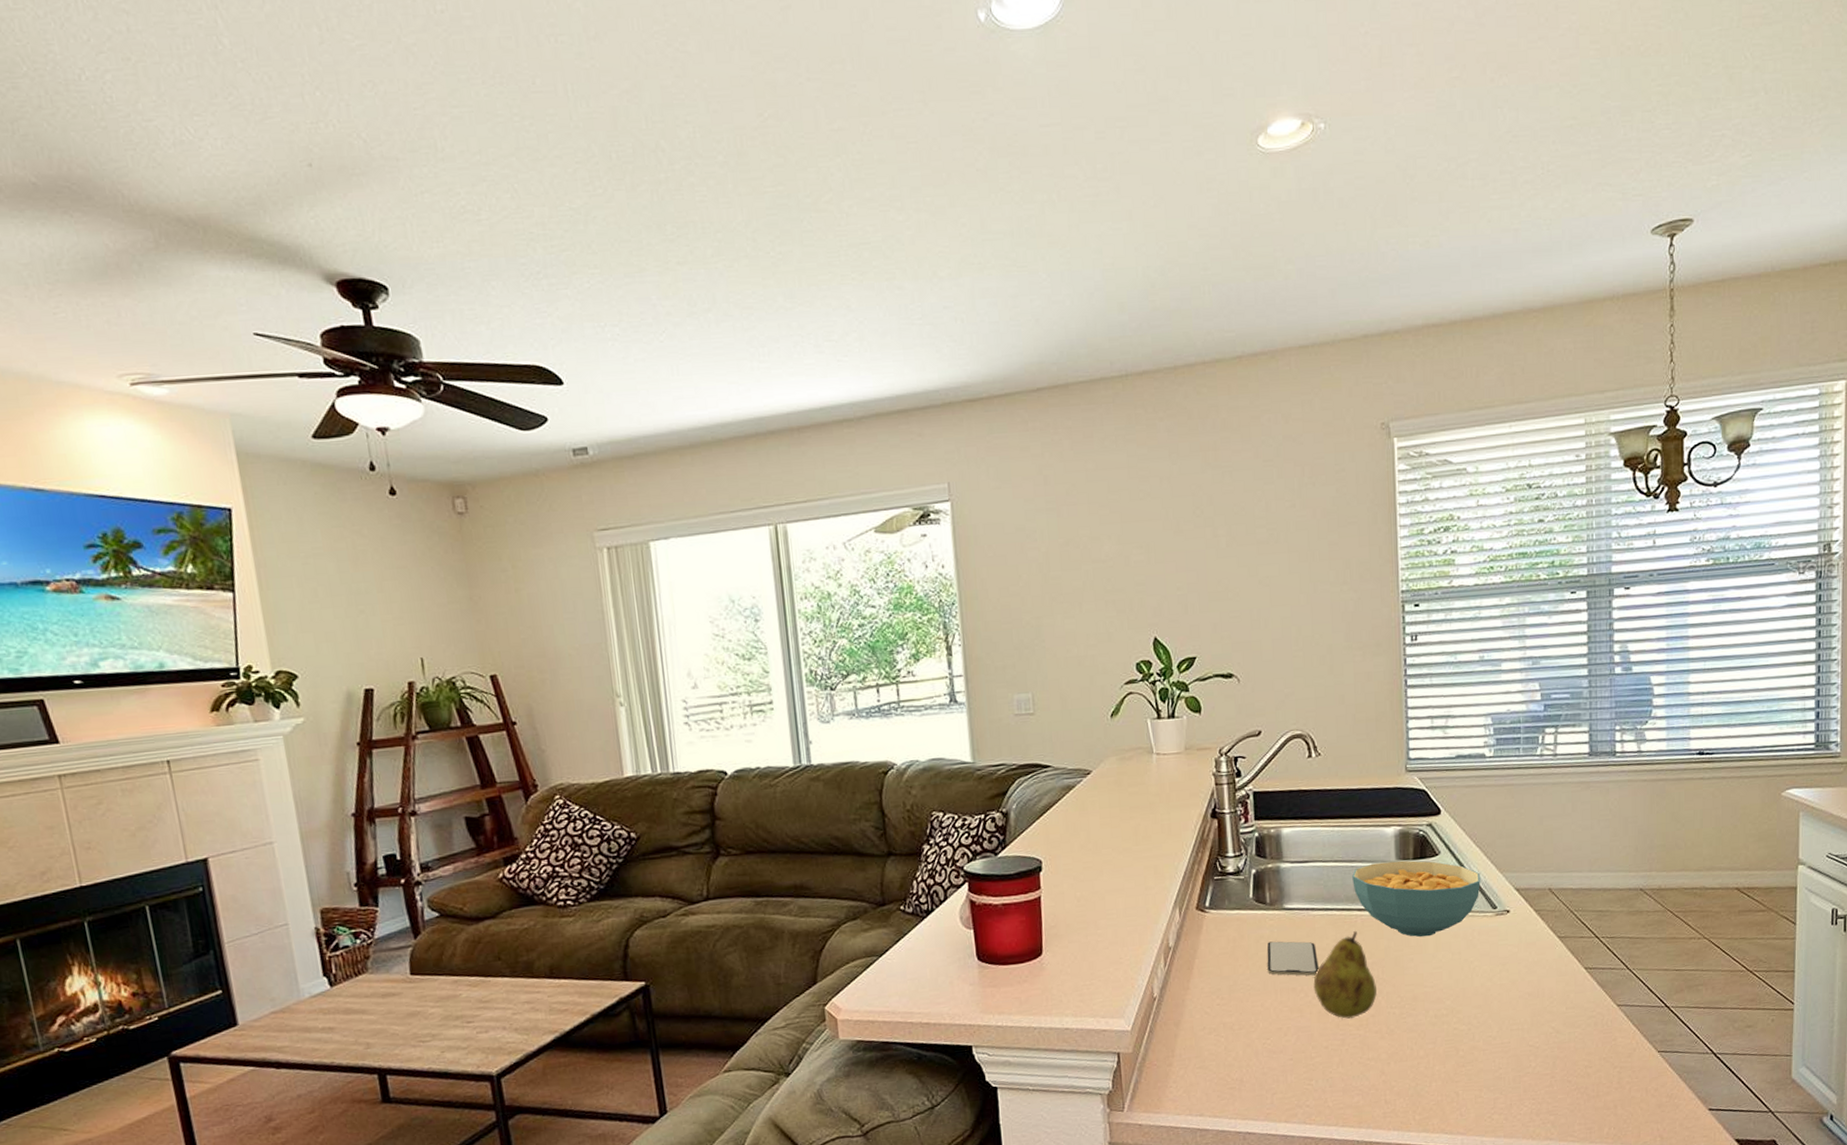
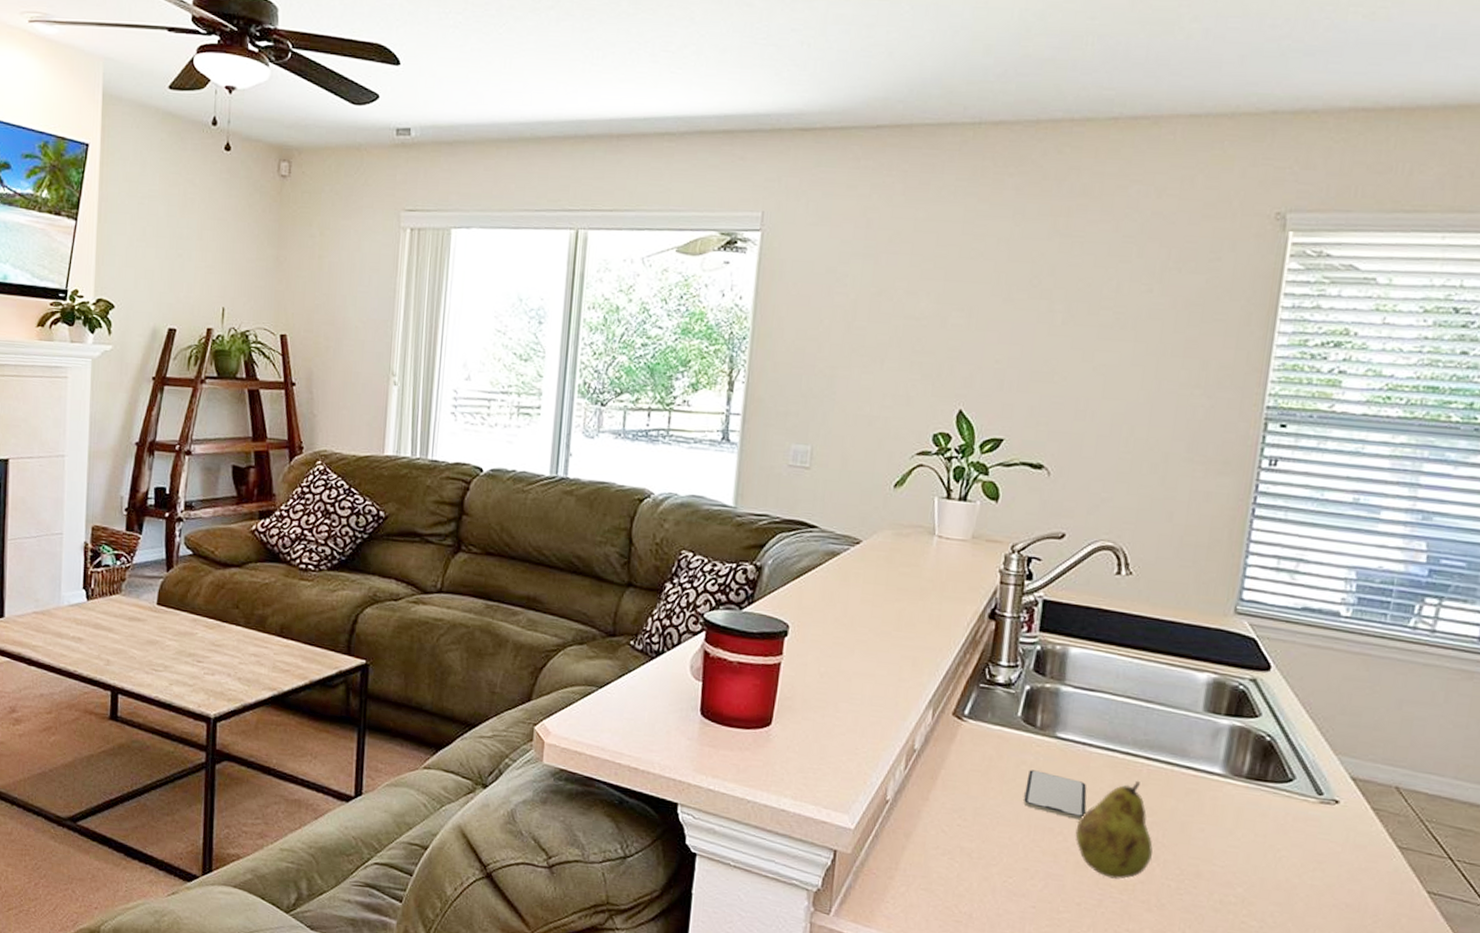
cereal bowl: present [1352,860,1480,938] -> none [1144,709,1308,808]

